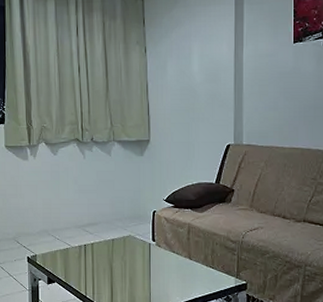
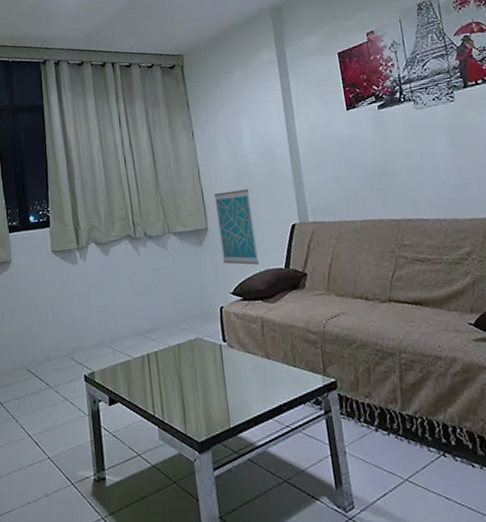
wall art: none [159,108,193,177] -> present [213,189,259,265]

